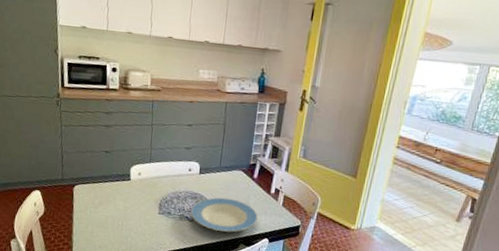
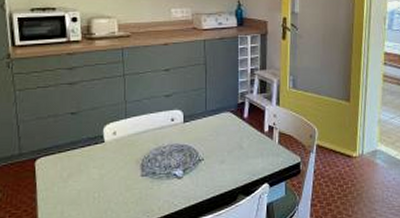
plate: present [190,197,258,232] -> none [178,145,254,184]

